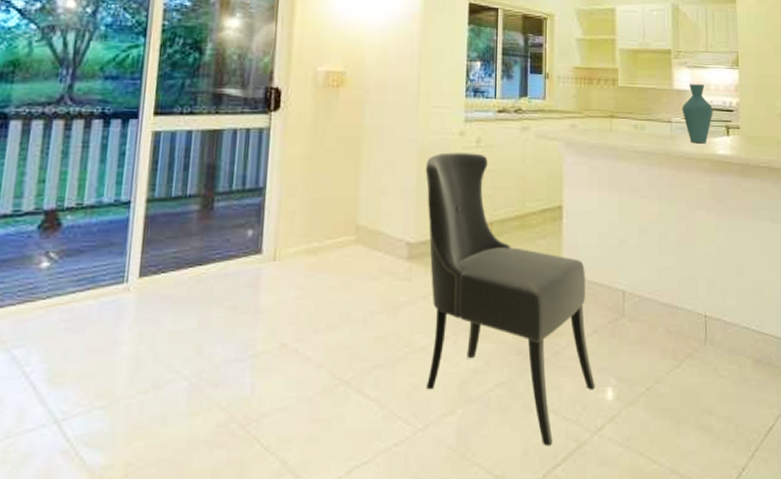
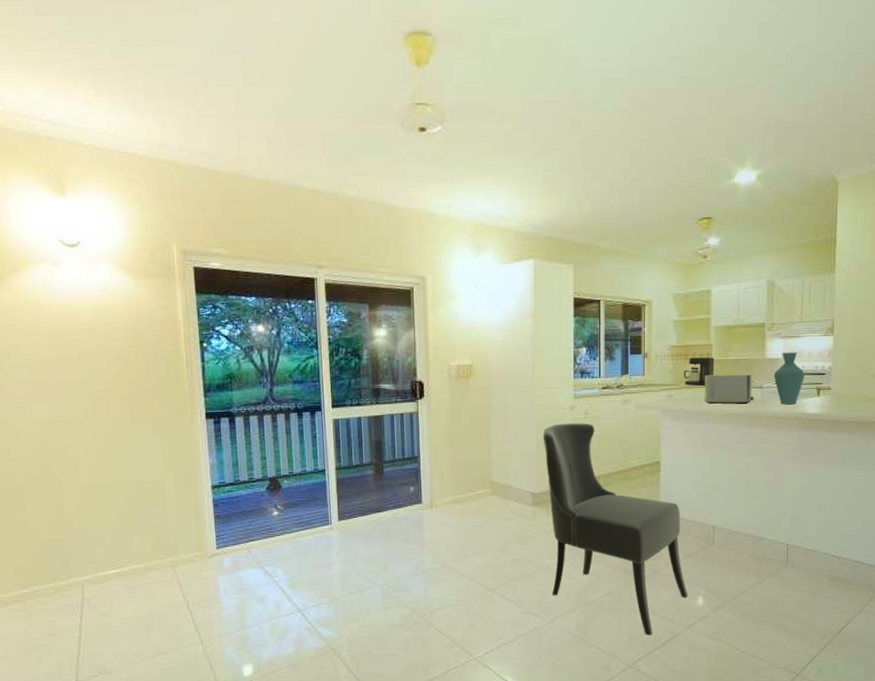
coffee maker: none [587,82,621,116] -> present [683,357,715,386]
toaster: none [610,103,663,140] -> present [703,374,755,404]

